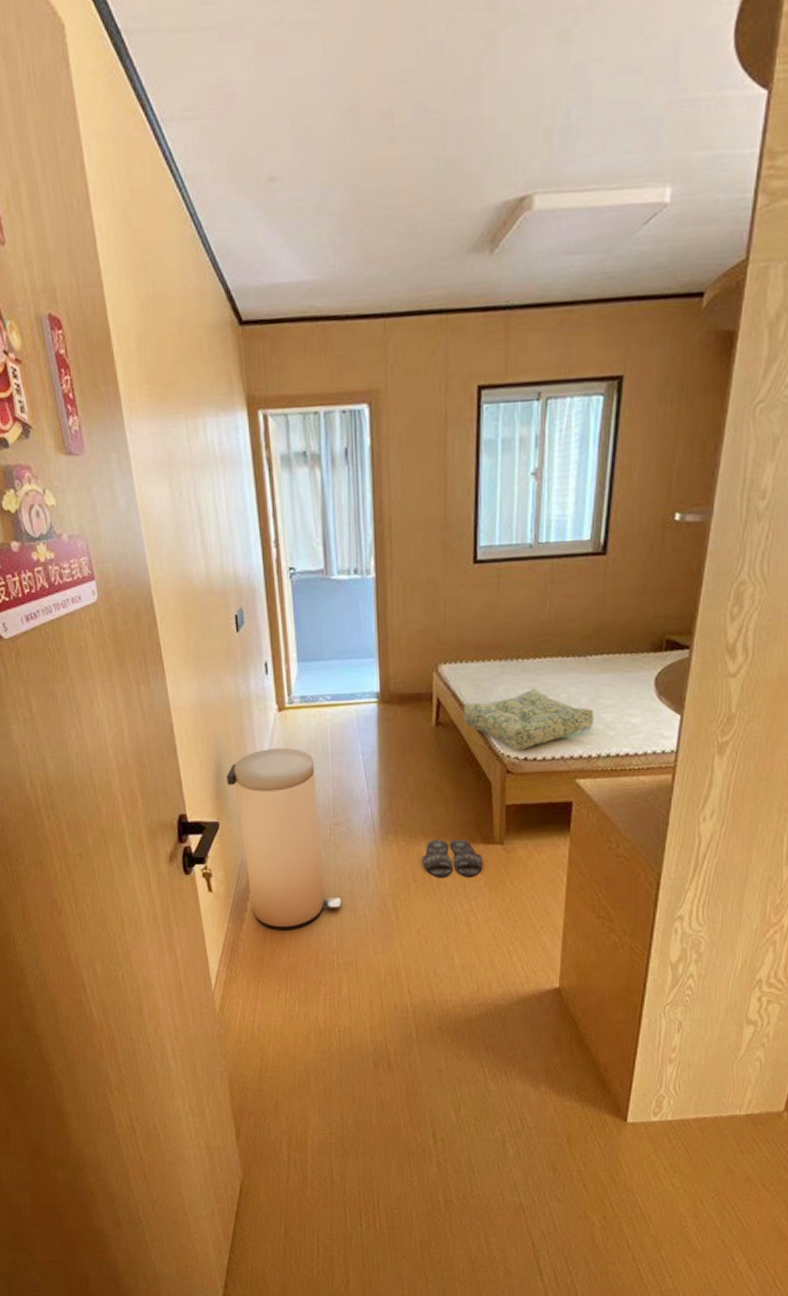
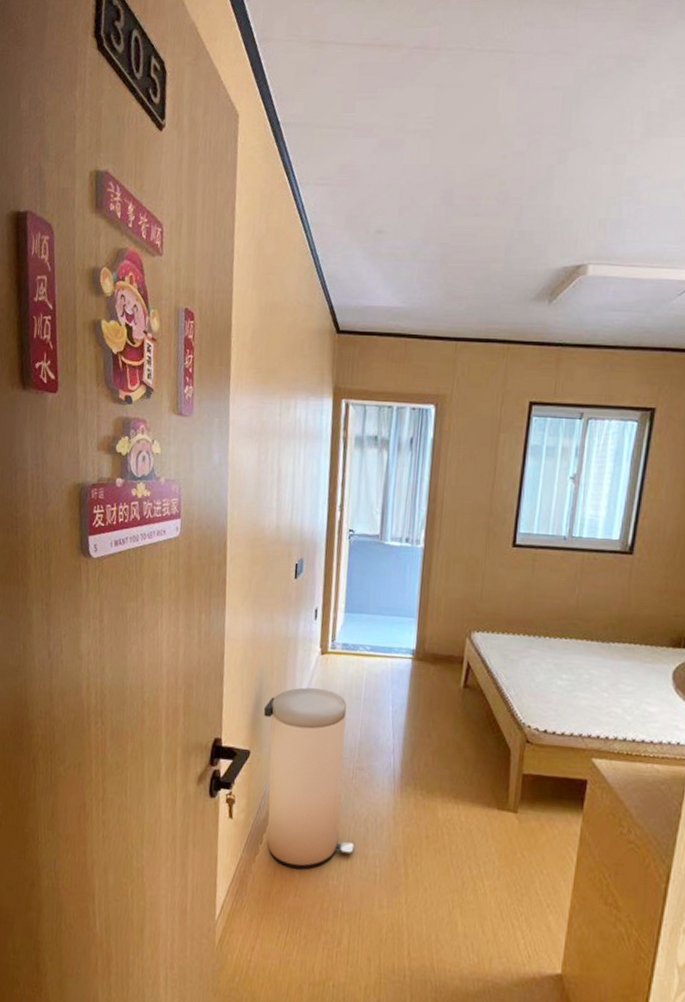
slippers: present [421,839,483,878] -> none [436,797,496,842]
seat cushion: present [464,689,593,751] -> none [490,666,613,723]

